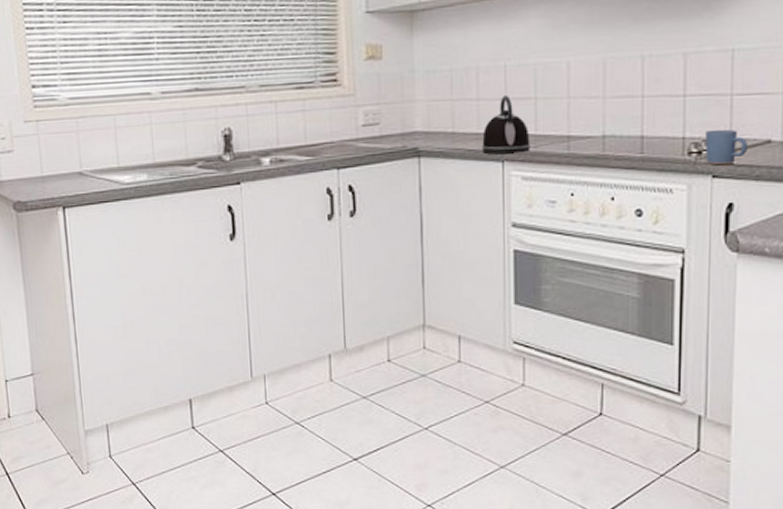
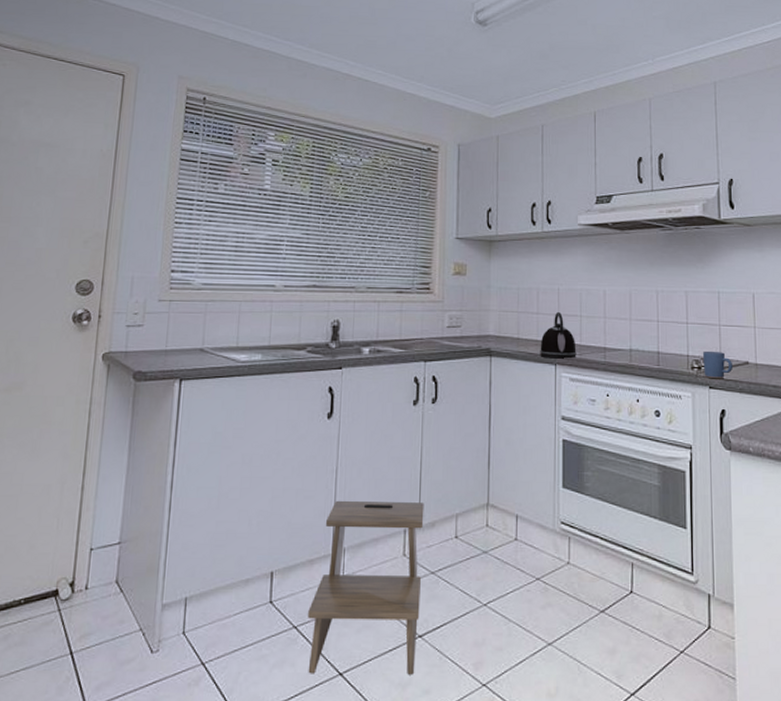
step stool: none [233,326,353,495] -> present [308,500,424,675]

